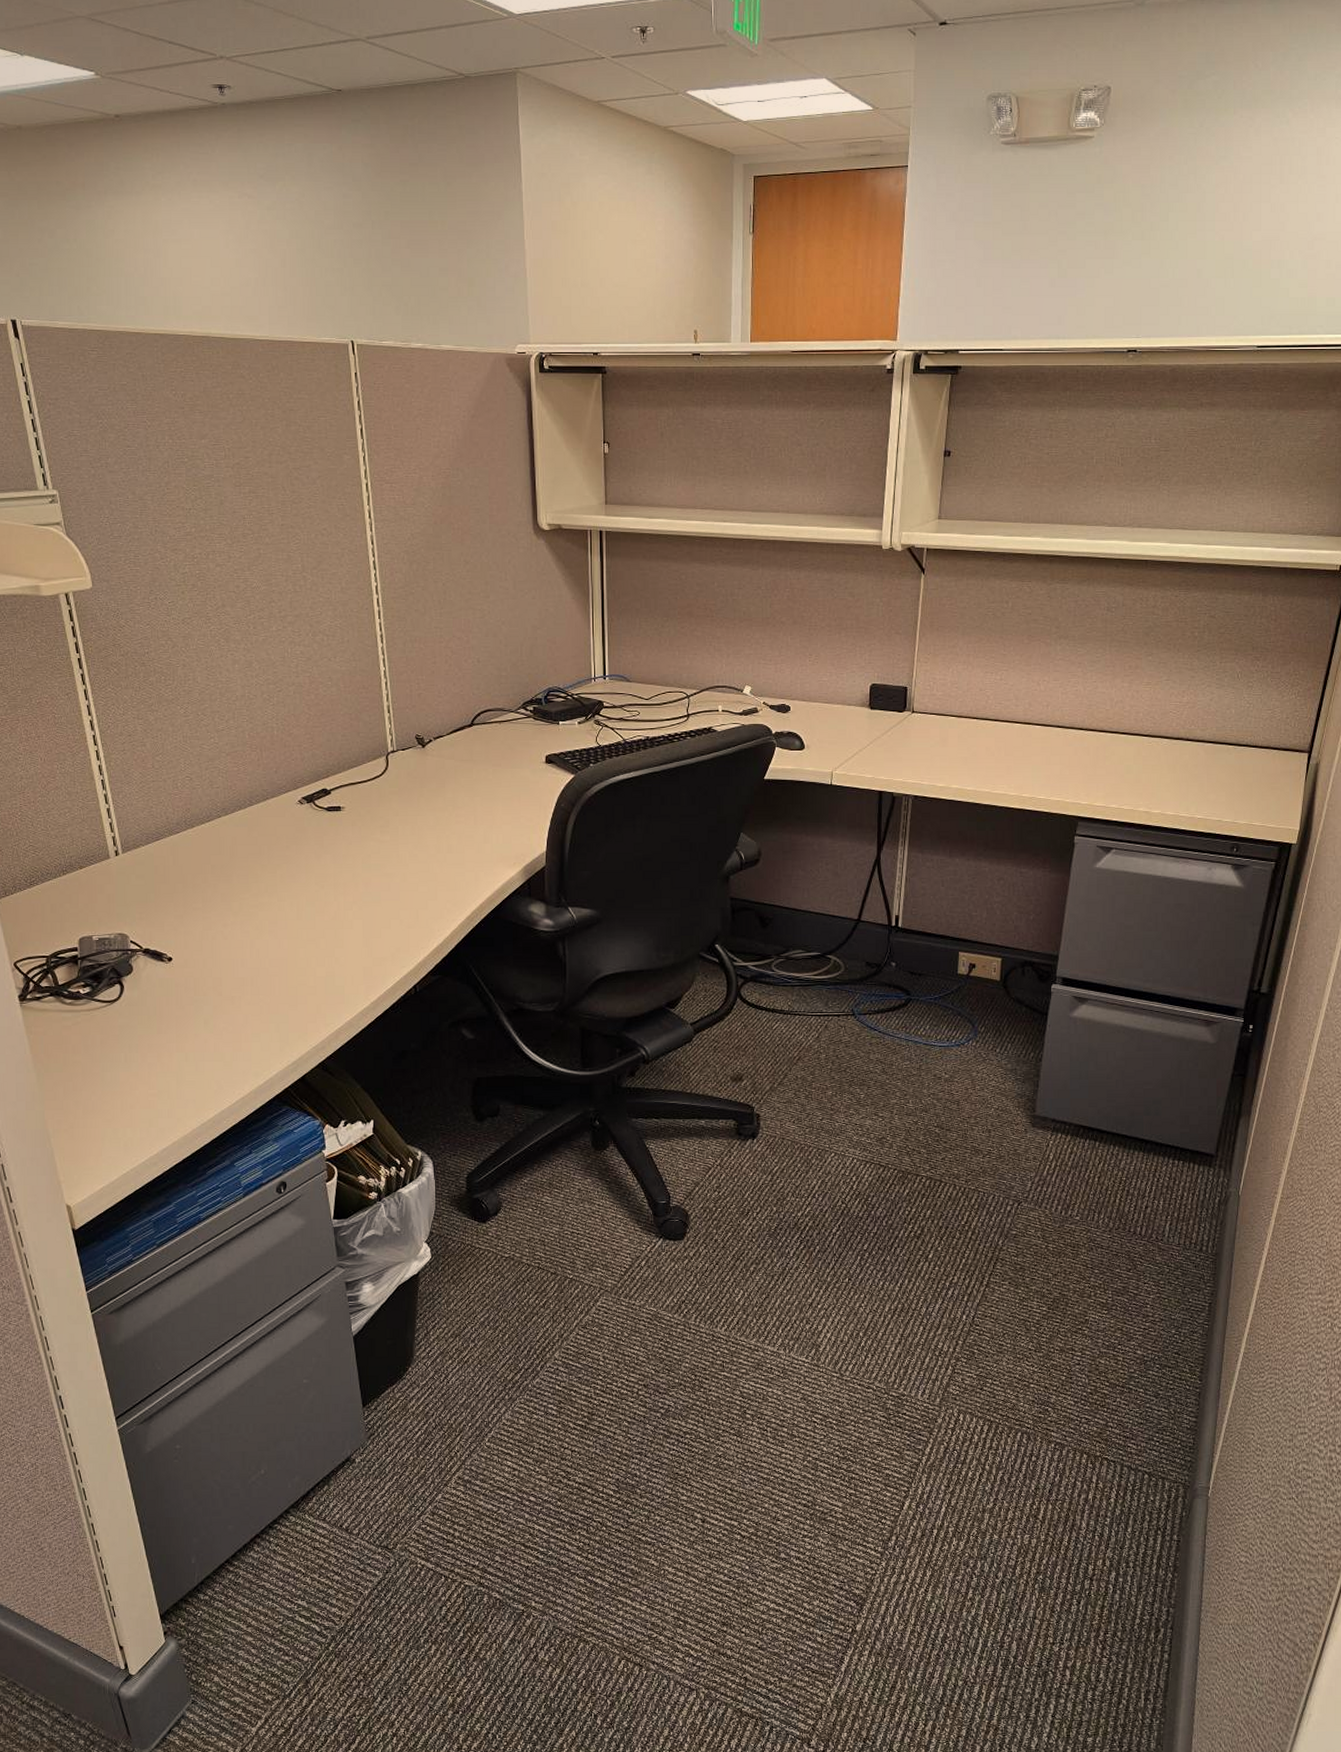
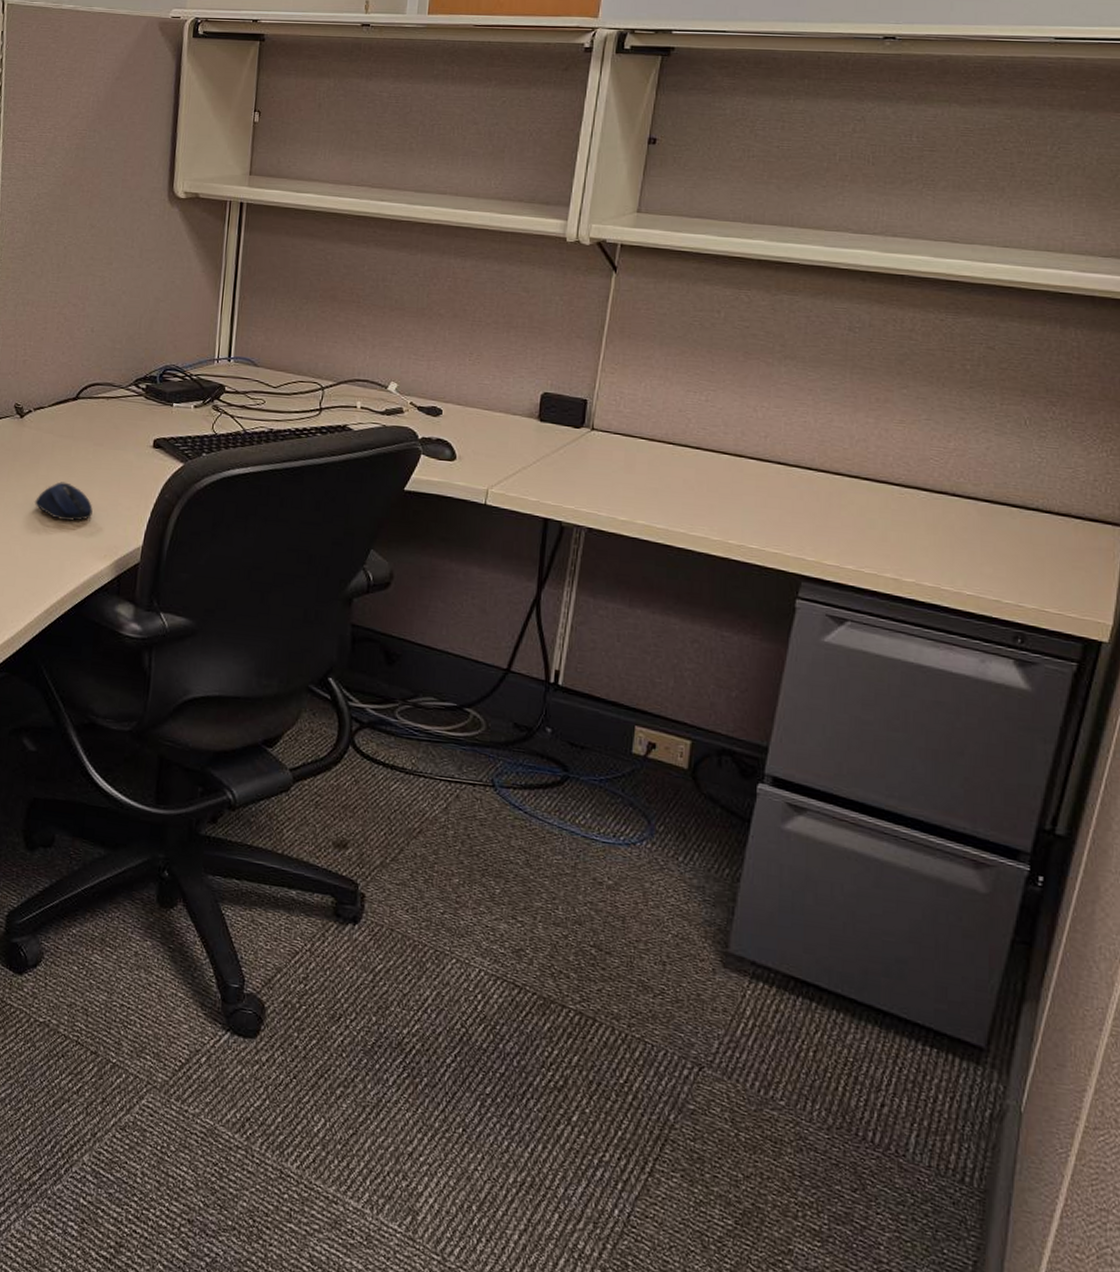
computer mouse: none [444,802,499,836] -> present [34,482,93,521]

